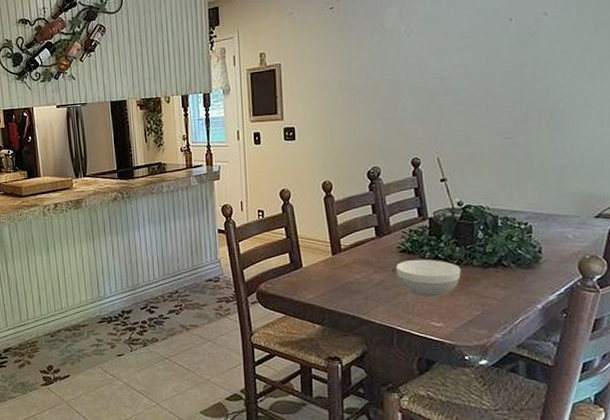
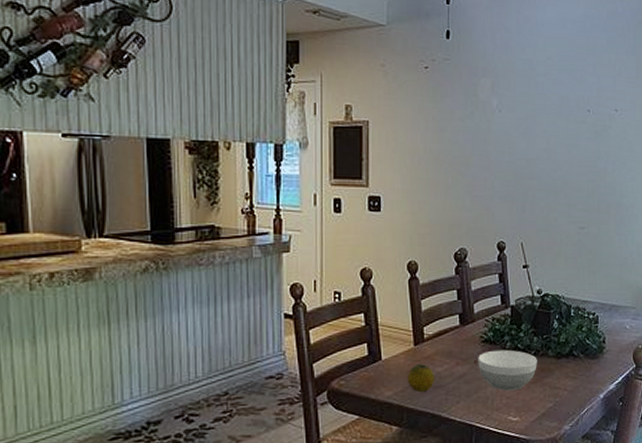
fruit: none [327,272,353,297] -> present [407,364,434,393]

